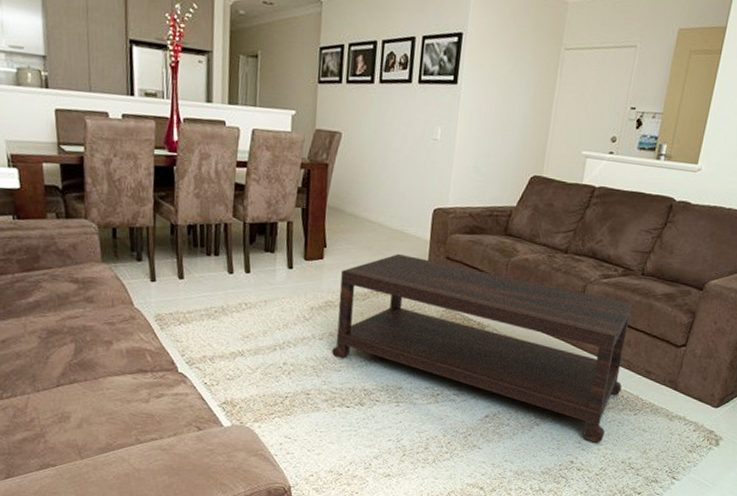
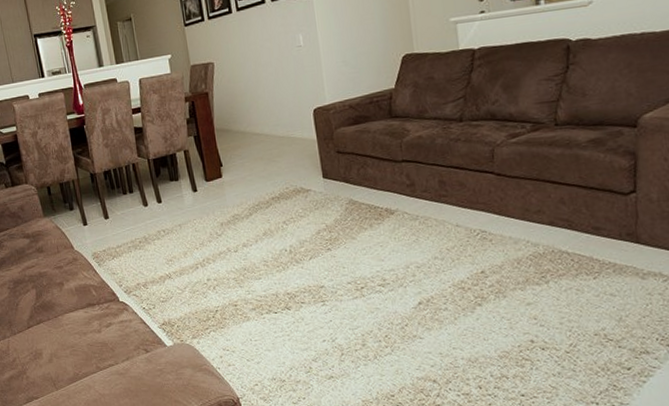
coffee table: present [332,253,633,443] -> none [241,156,569,316]

